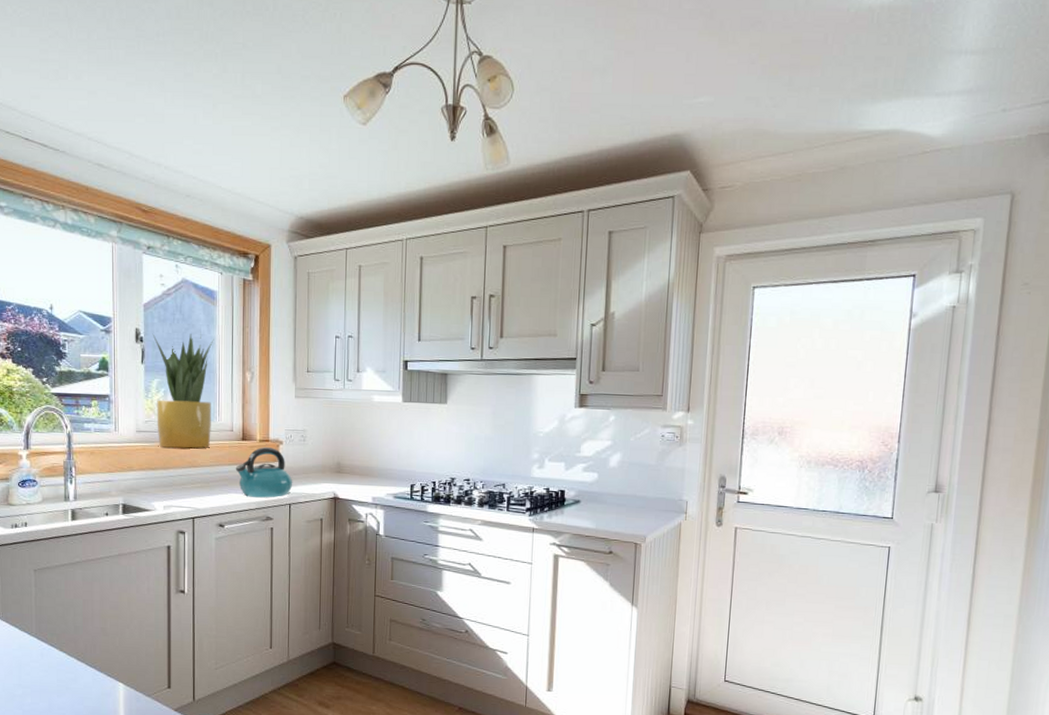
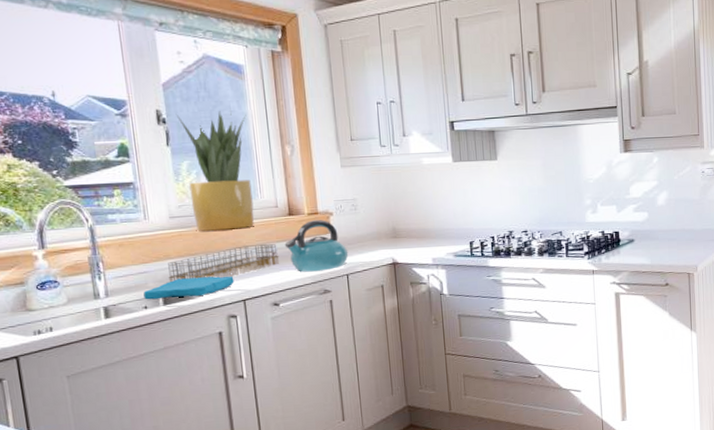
sponge: none [107,490,186,510] -> present [143,276,234,300]
dish rack: none [129,465,229,495] -> present [168,244,280,283]

